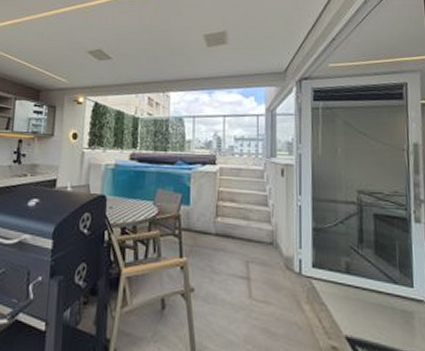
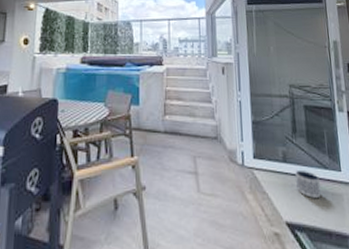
planter: none [359,282,388,314] -> present [295,169,321,198]

